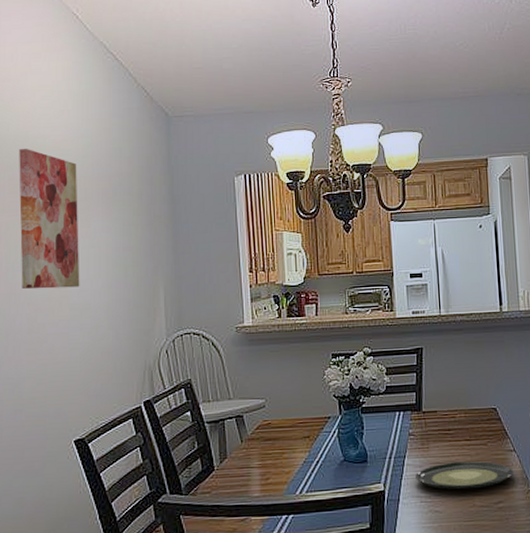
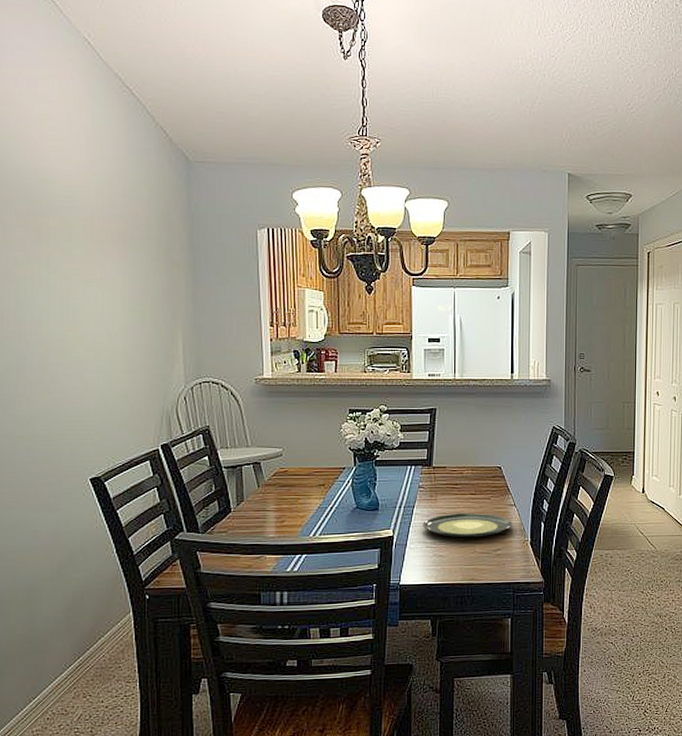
wall art: present [19,149,80,290] -> none [26,181,95,330]

